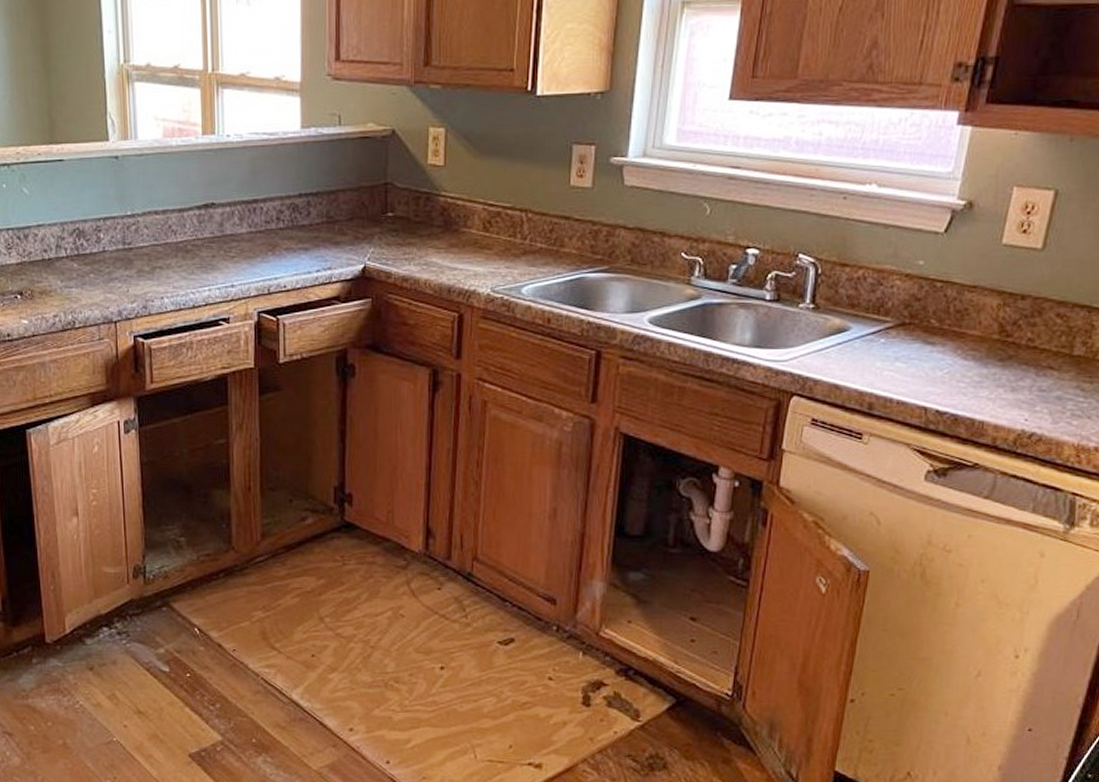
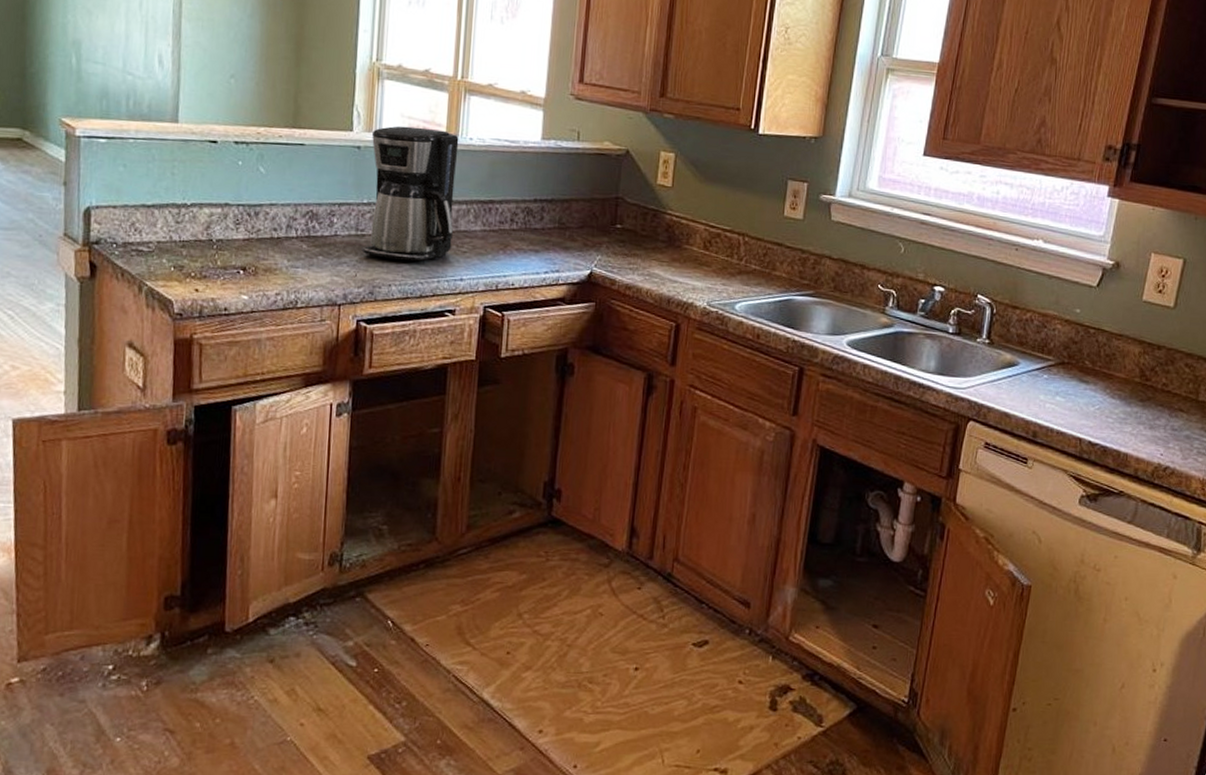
coffee maker: none [128,129,219,271] -> present [361,126,459,262]

